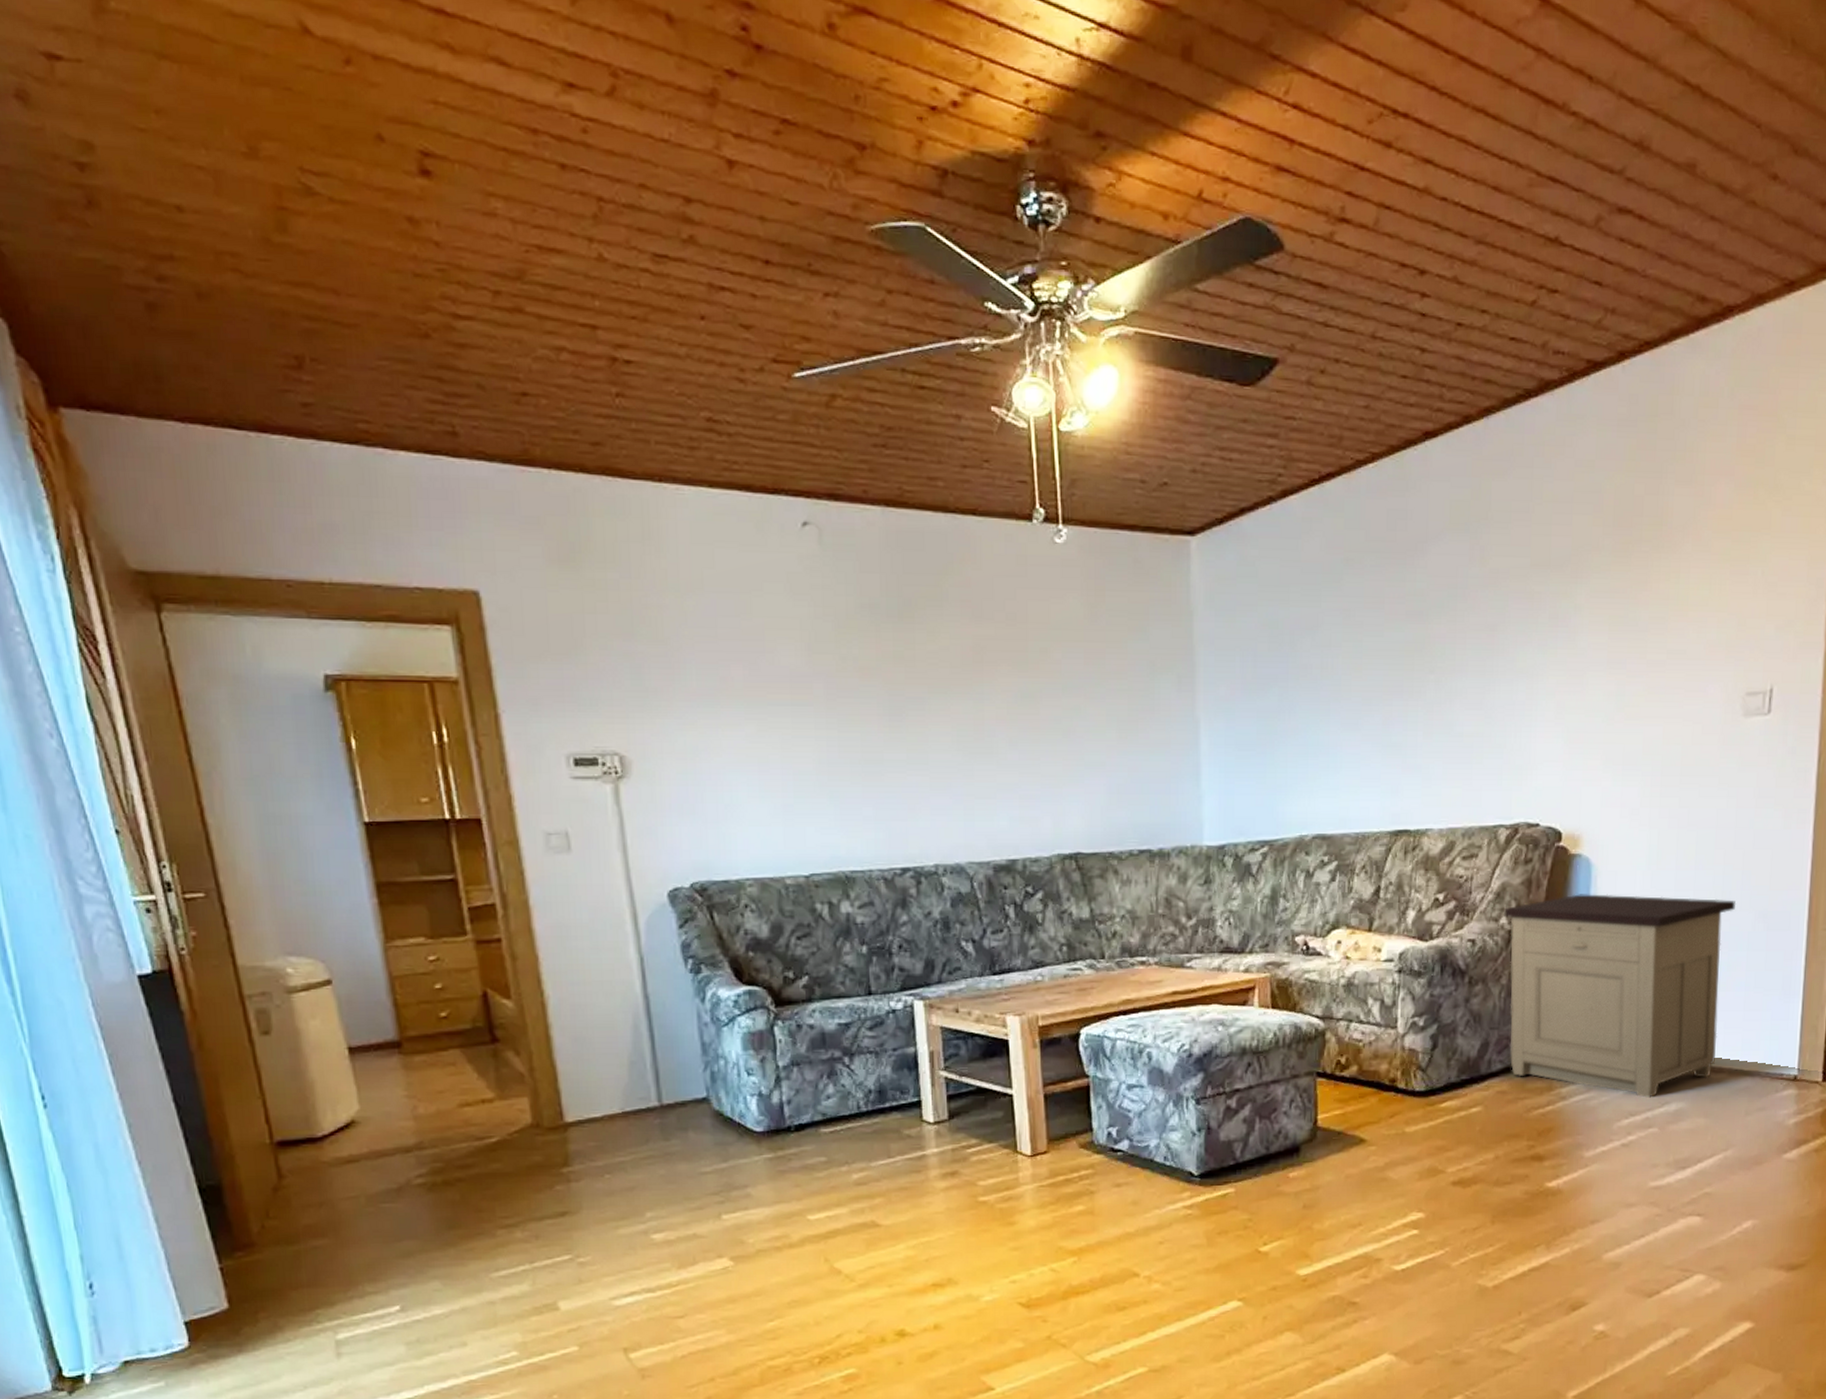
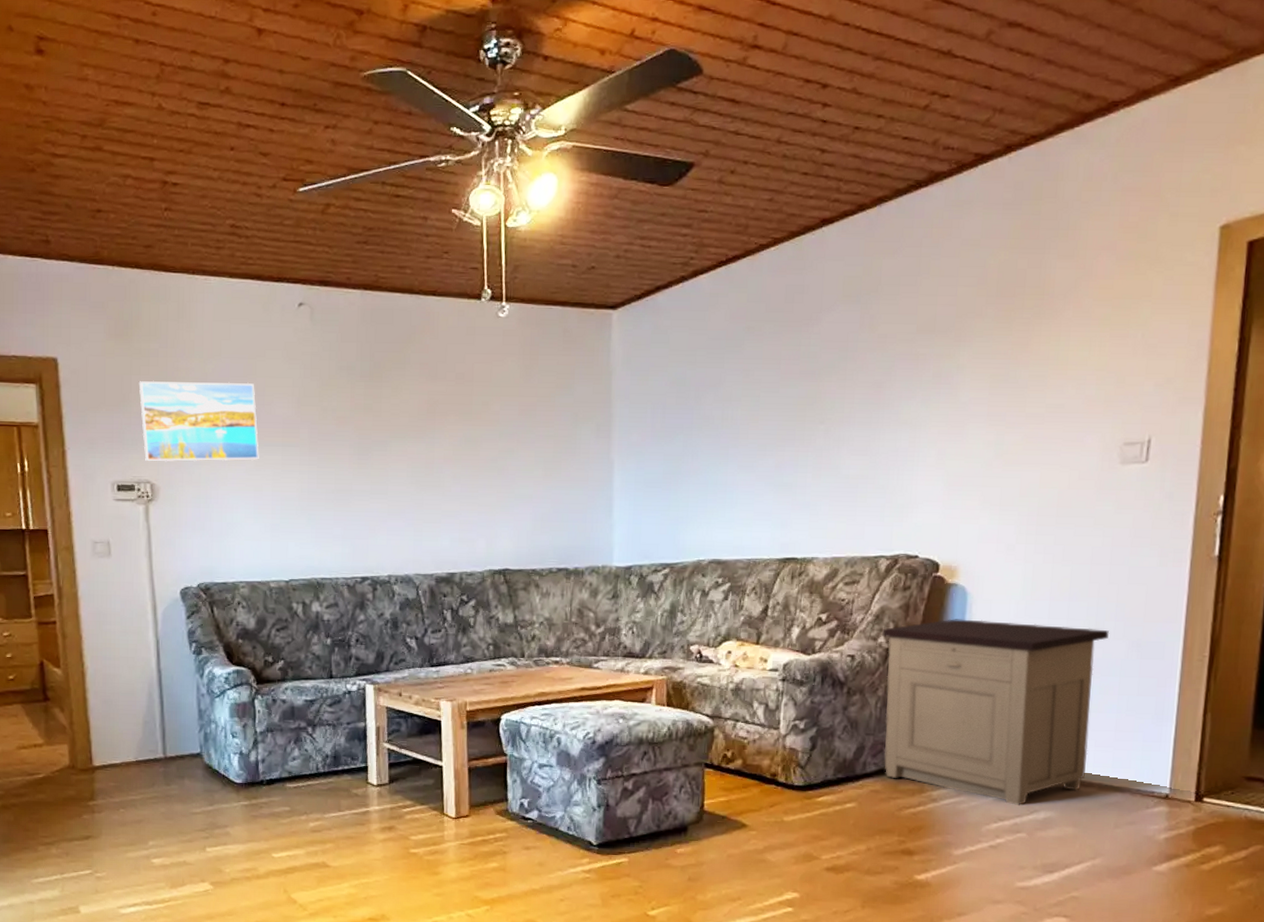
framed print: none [594,621,762,728] -> present [138,380,259,462]

